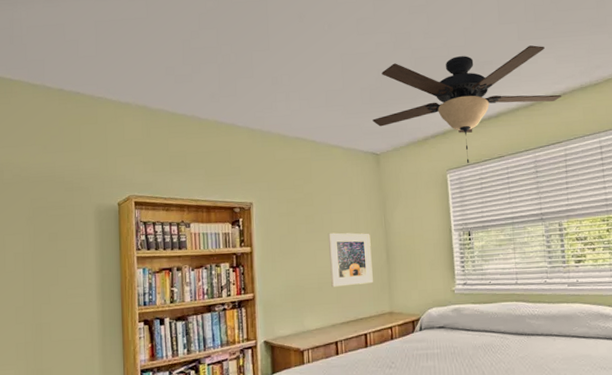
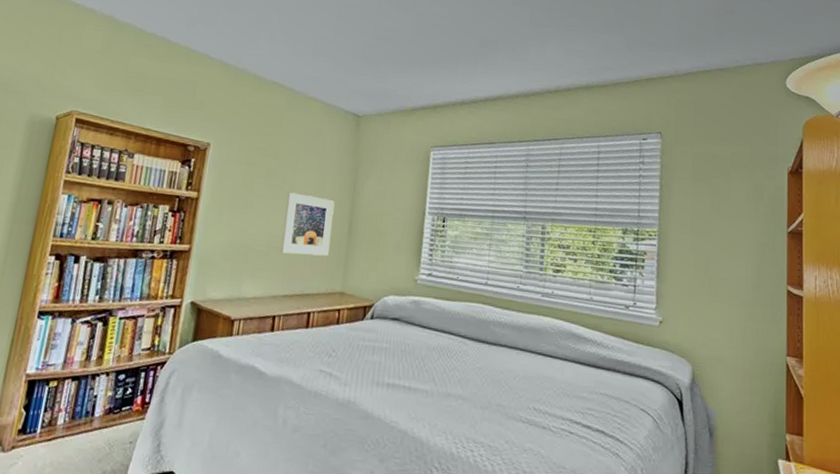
ceiling fan: present [372,45,562,164] -> none [360,23,566,144]

